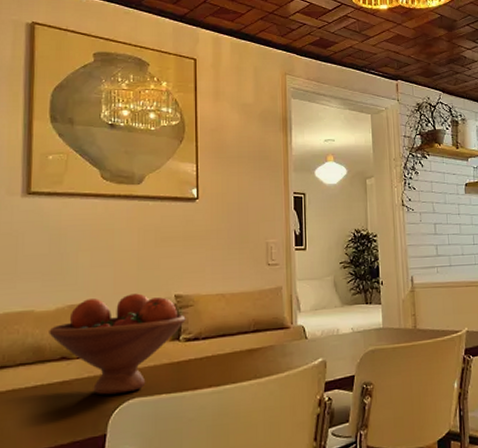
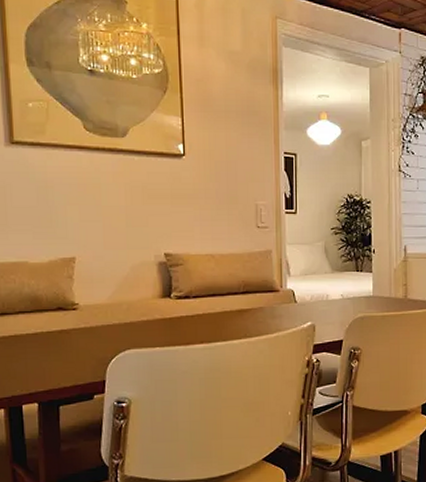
fruit bowl: present [49,293,186,395] -> none [44,250,176,345]

